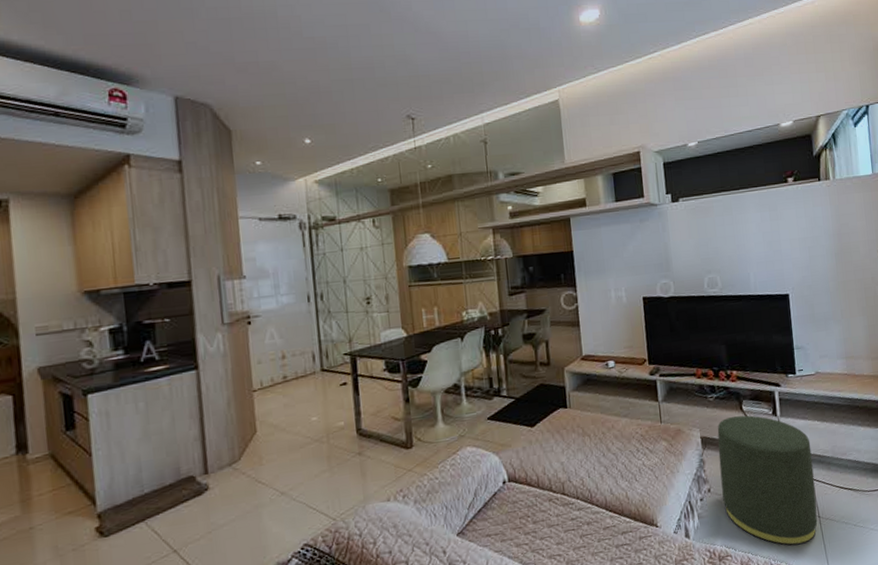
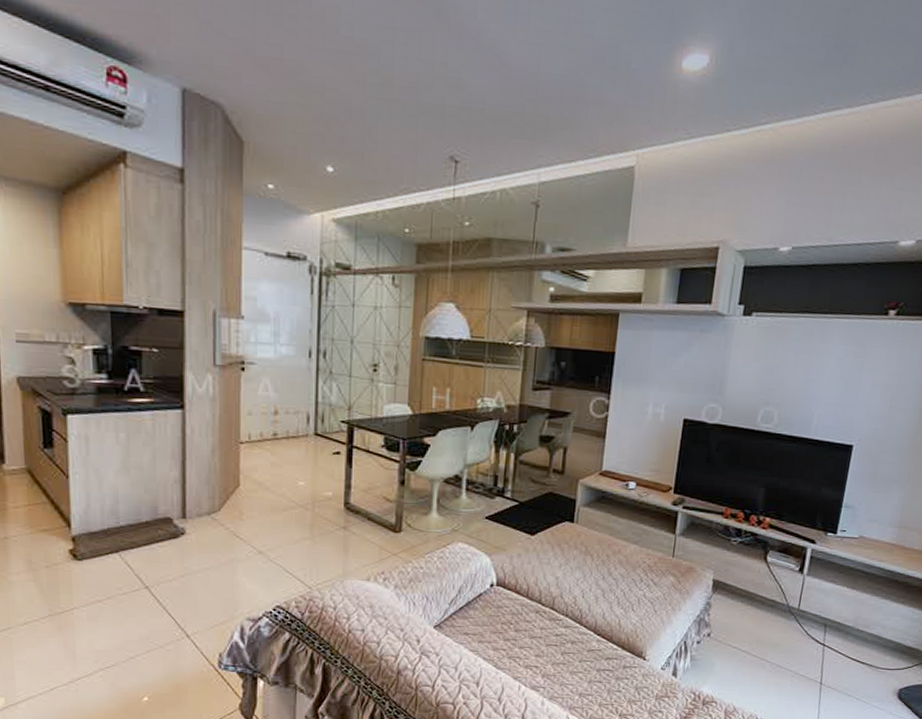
ottoman: present [717,415,818,546] -> none [721,565,833,706]

